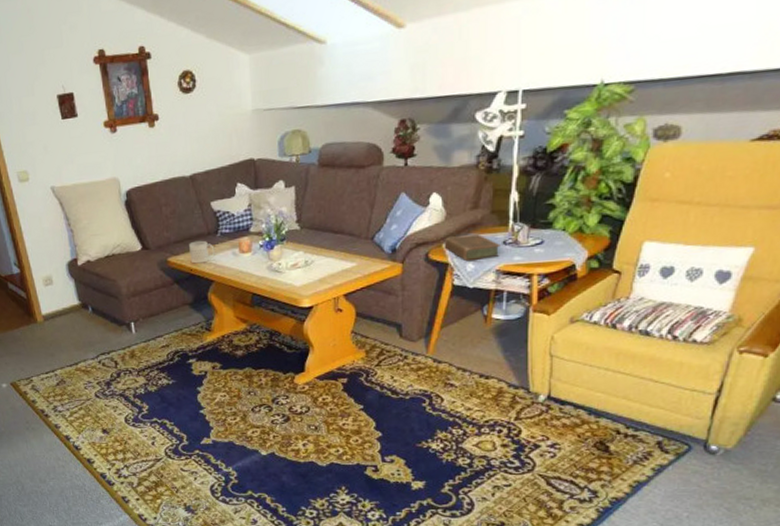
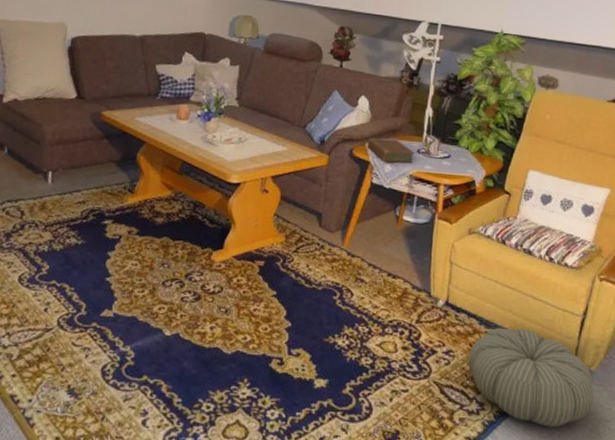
mug: present [189,240,215,264] -> none [125,99,152,123]
pouf: none [576,414,732,509] -> present [467,327,594,428]

